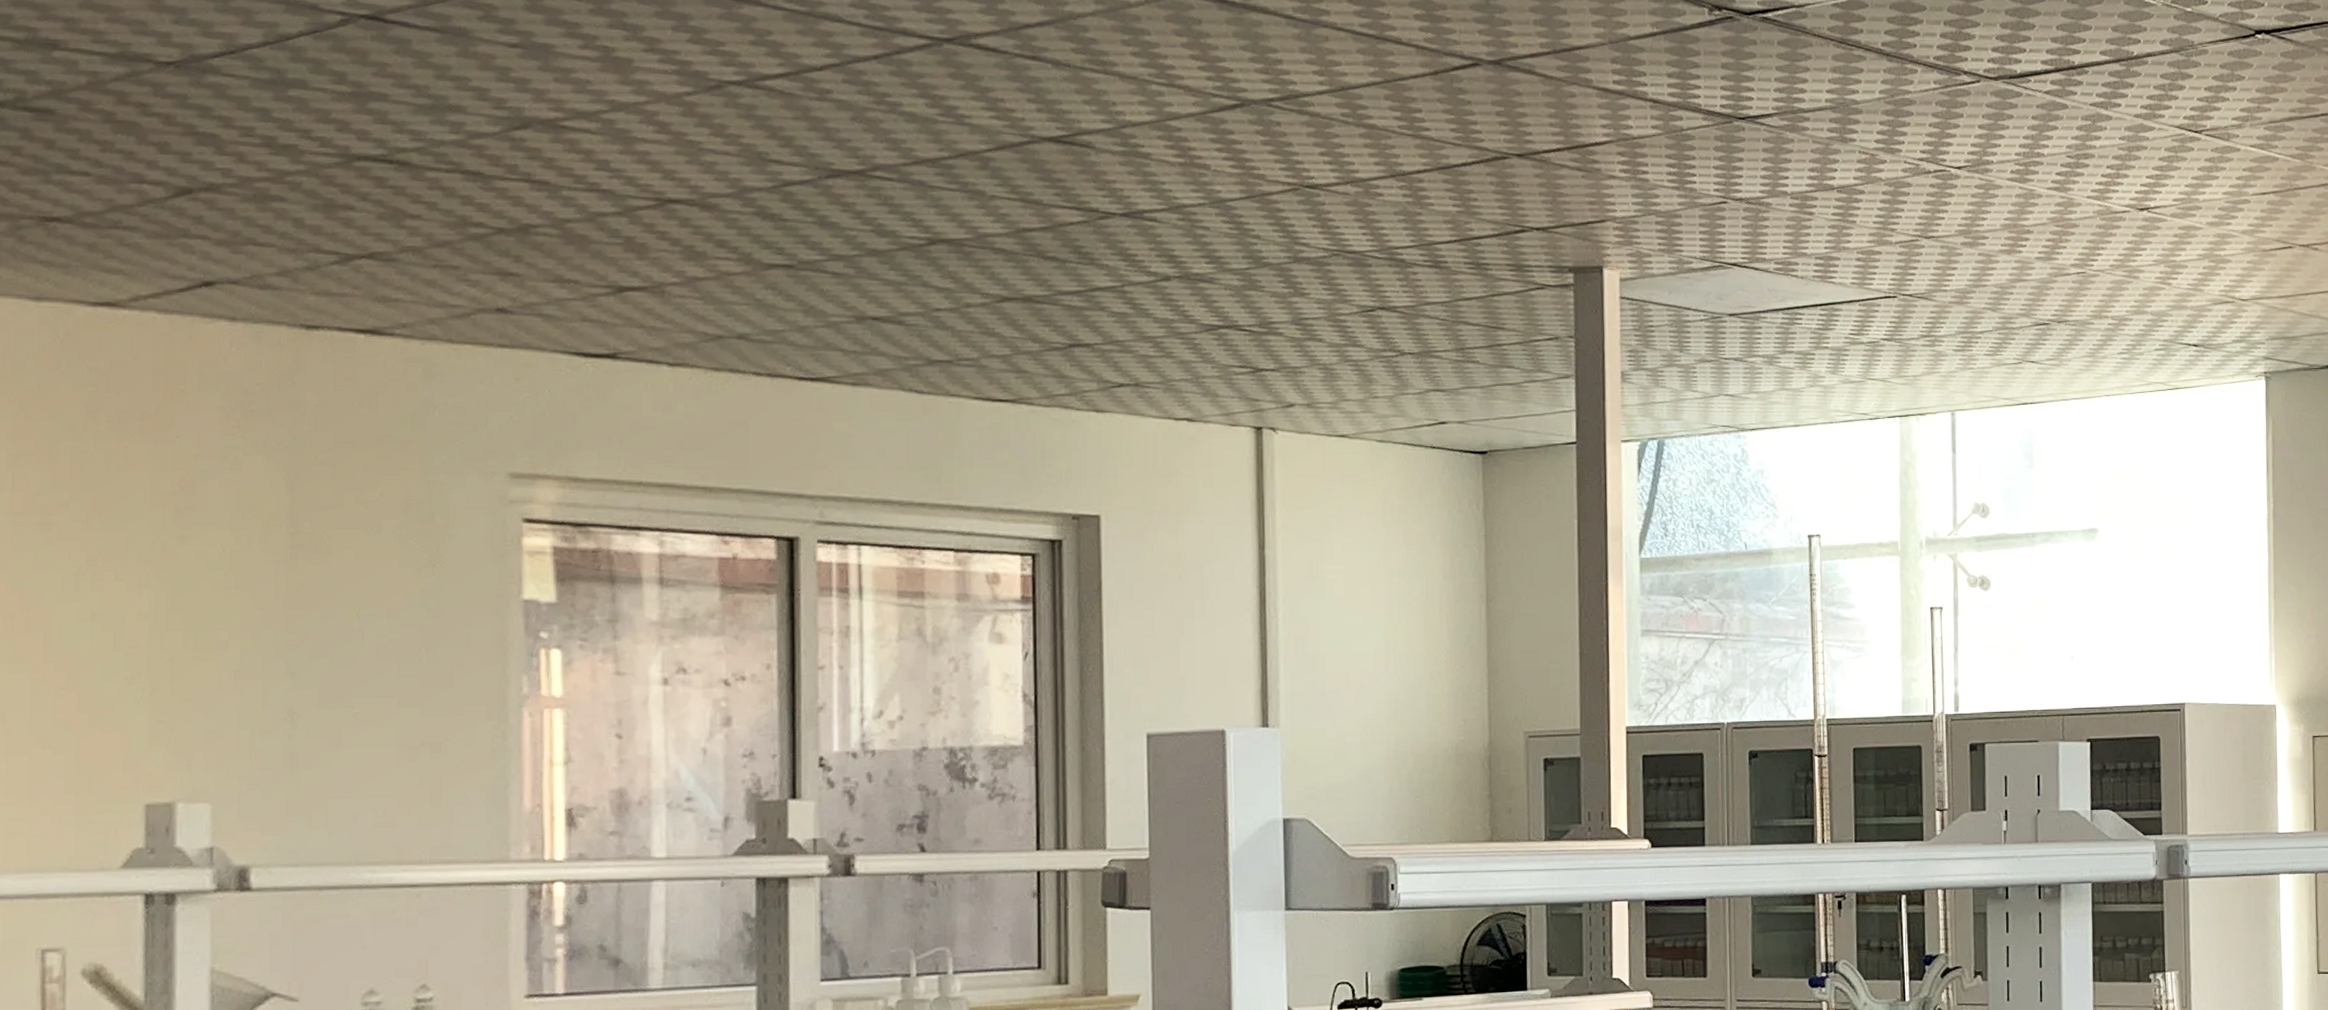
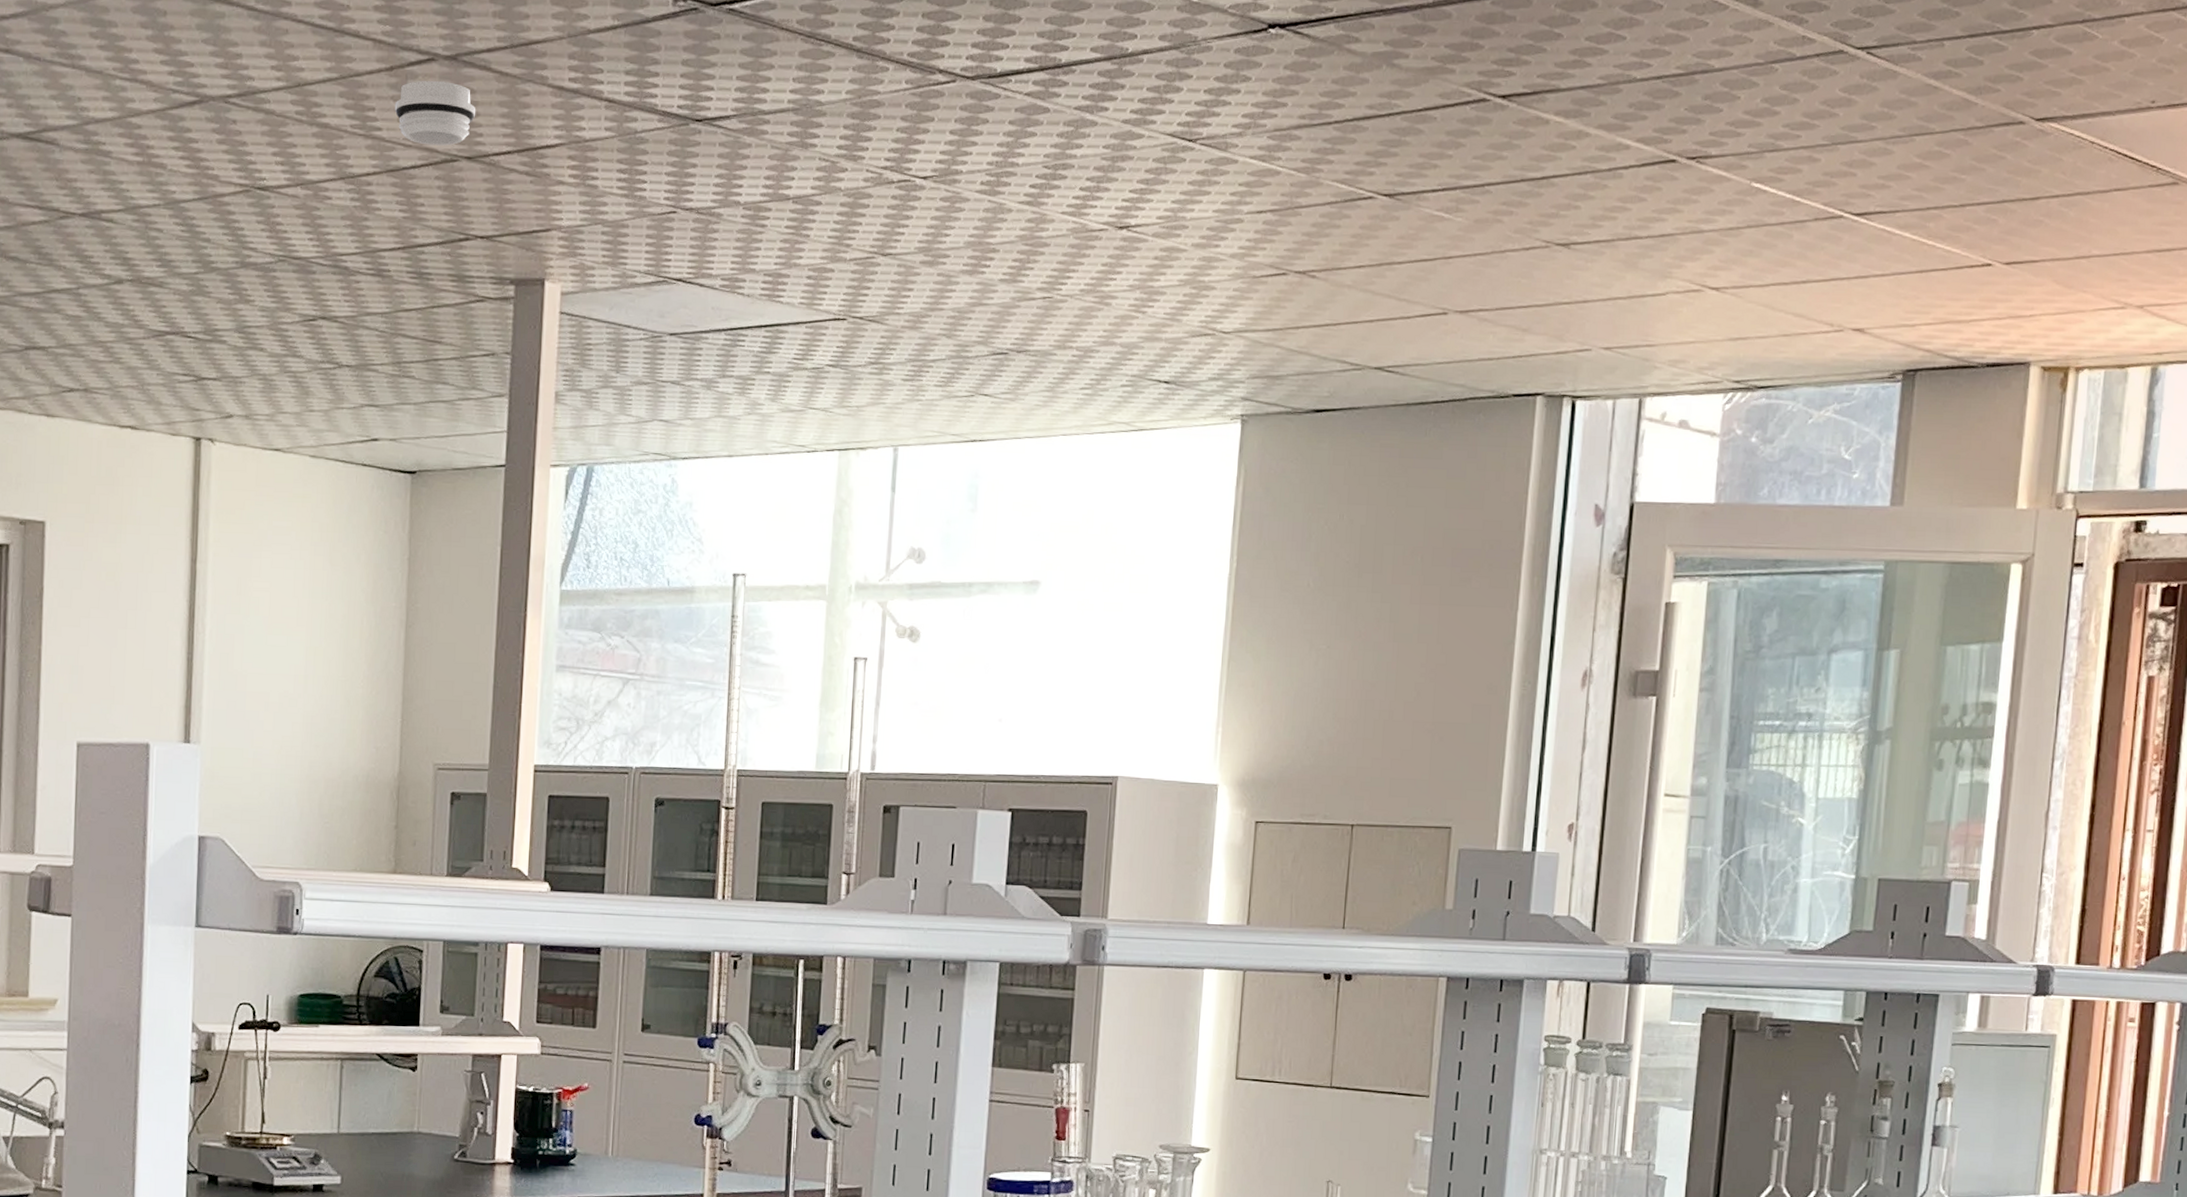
smoke detector: none [1441,83,1524,144] -> present [394,80,476,146]

